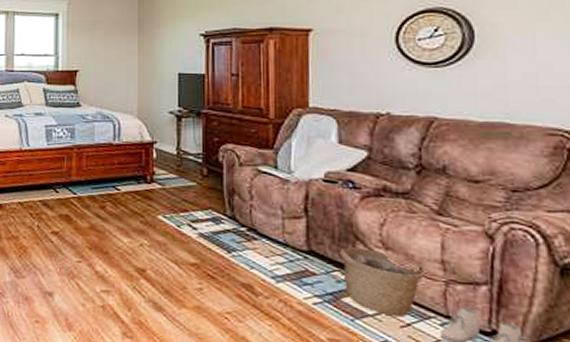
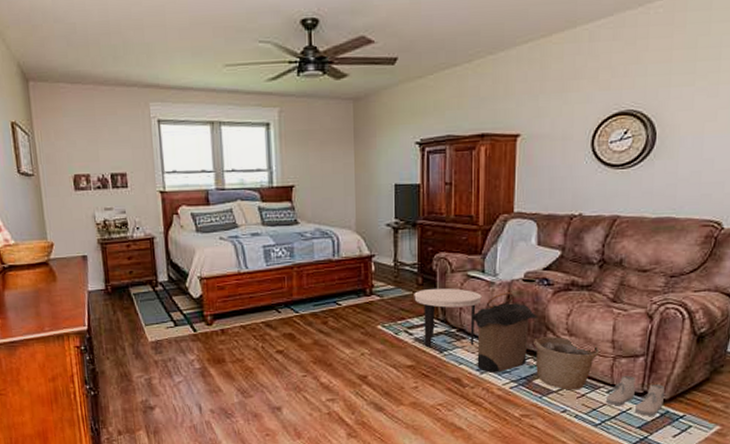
side table: none [198,181,275,249] -> present [414,288,482,348]
laundry hamper: none [262,192,344,283] -> present [470,292,539,373]

